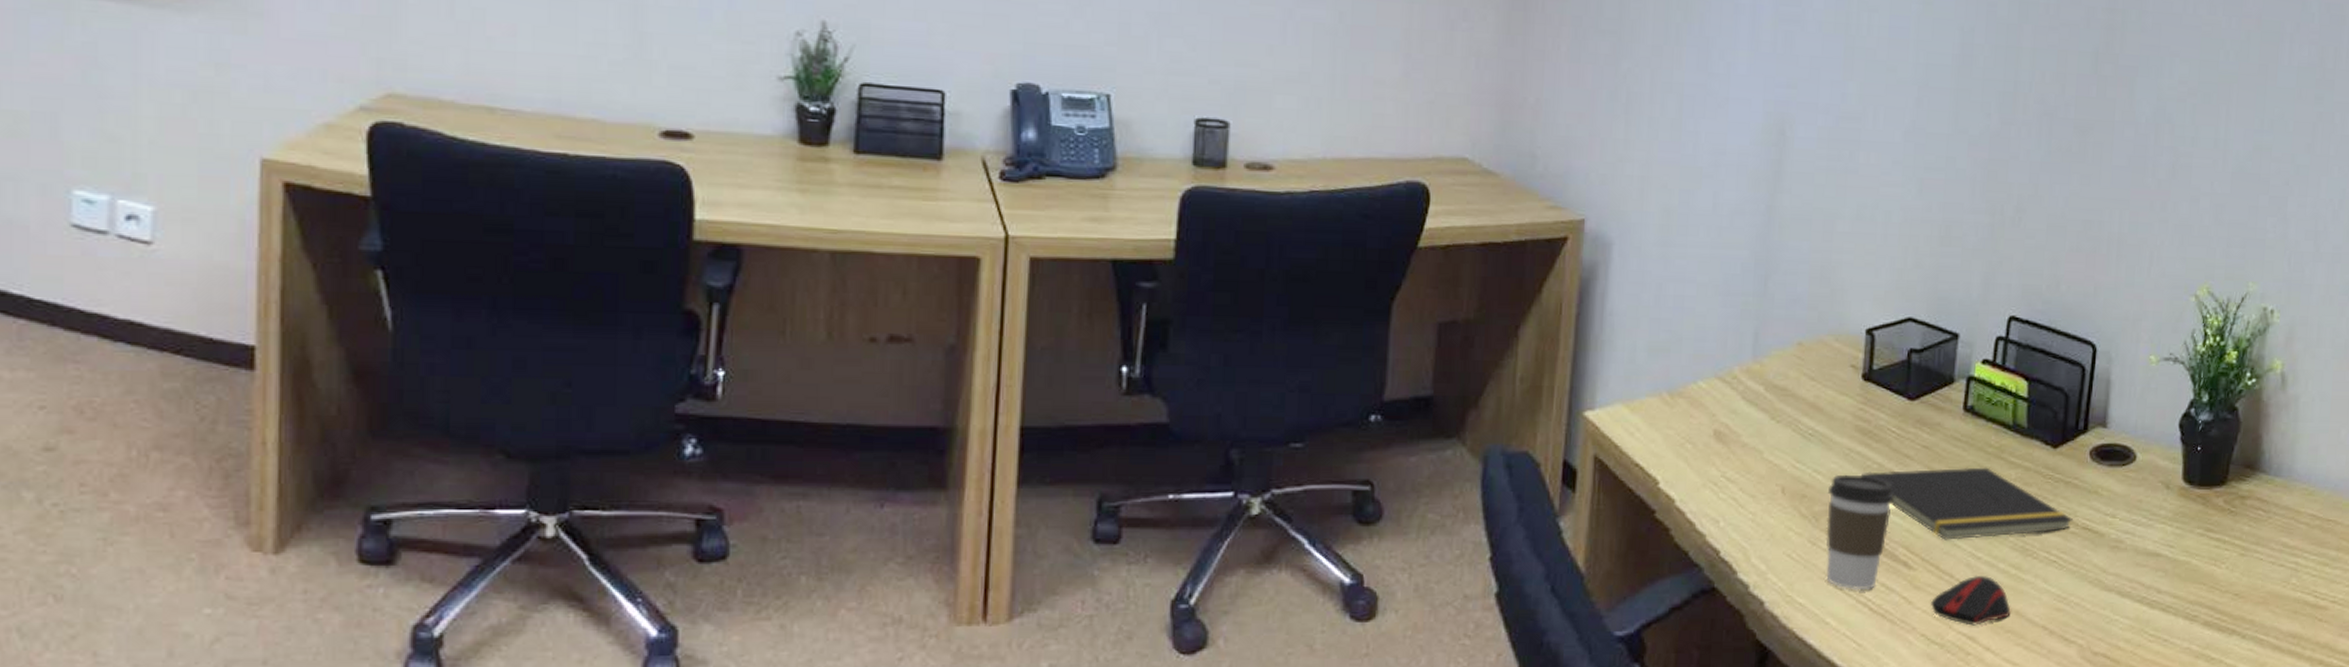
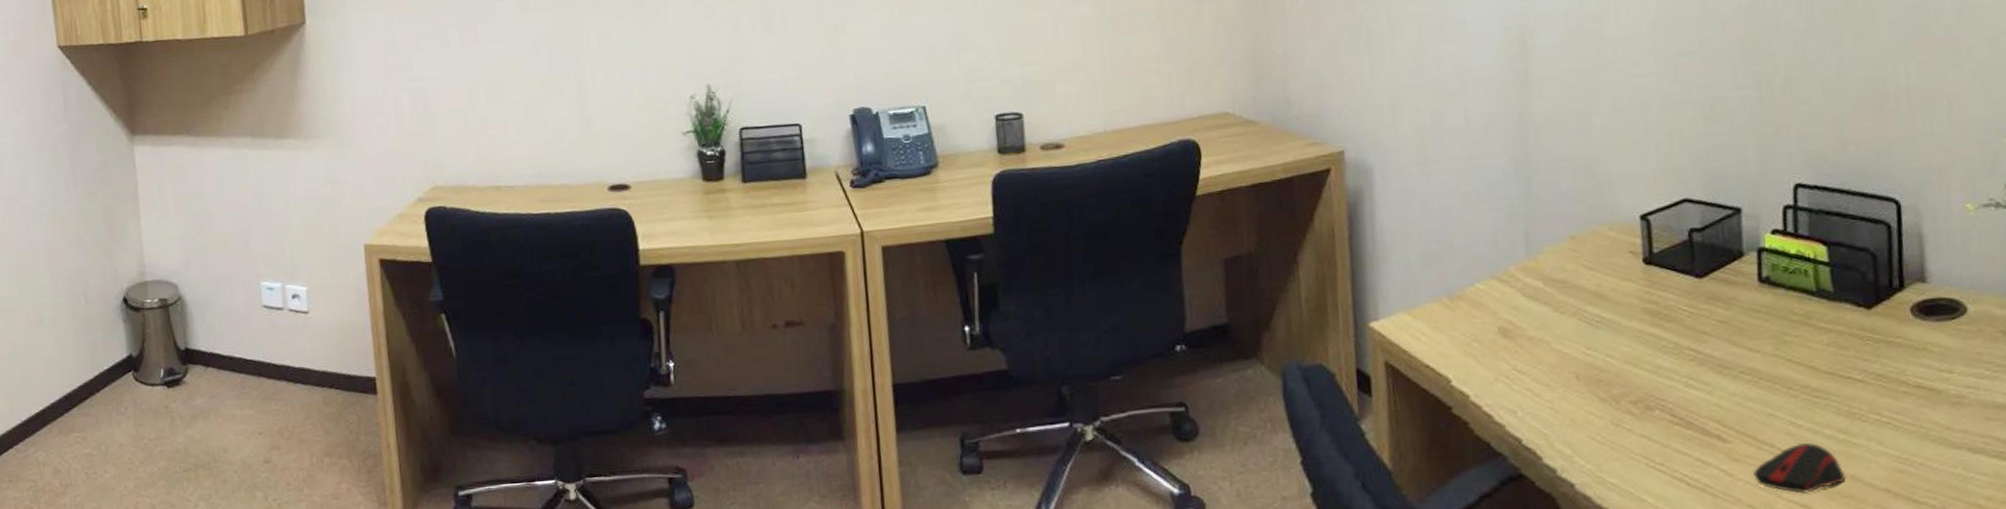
coffee cup: present [1826,474,1894,591] -> none [1624,355,1696,467]
notepad: present [1862,467,2074,540] -> none [1657,335,1904,411]

